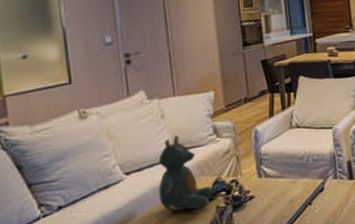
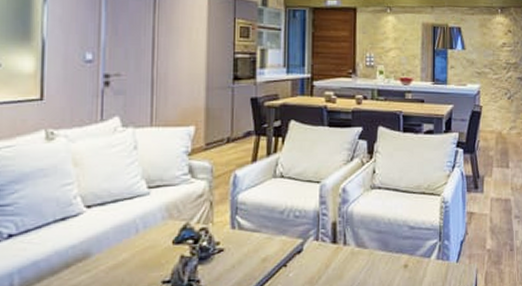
teddy bear: present [158,134,219,211] -> none [119,169,185,257]

